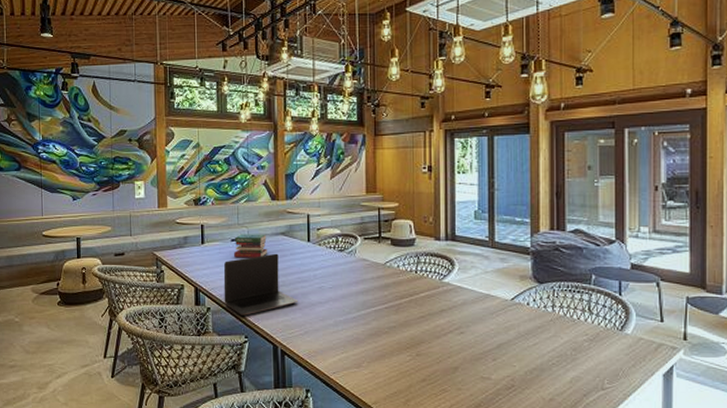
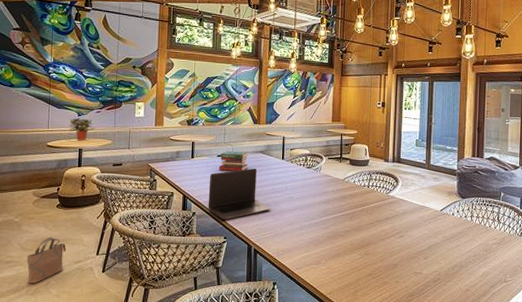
tote bag: none [30,338,71,390] -> present [26,237,66,283]
potted plant: none [63,202,94,229] -> present [68,117,96,141]

